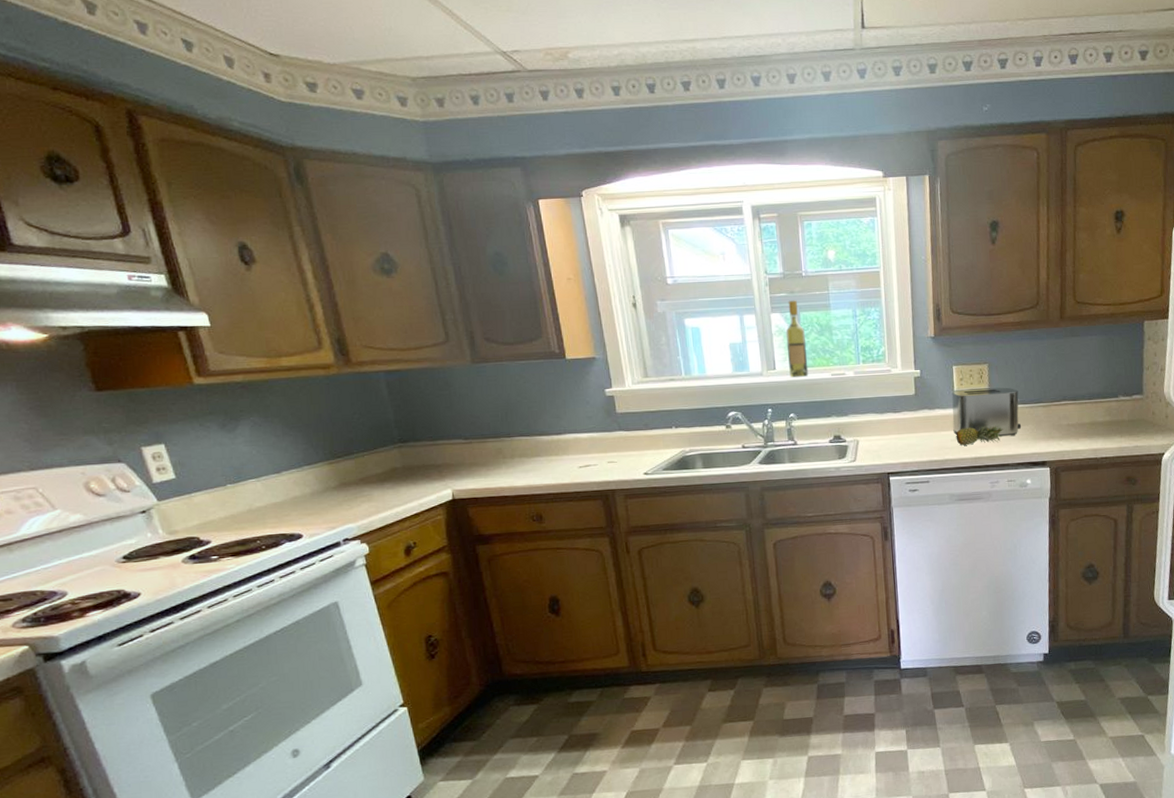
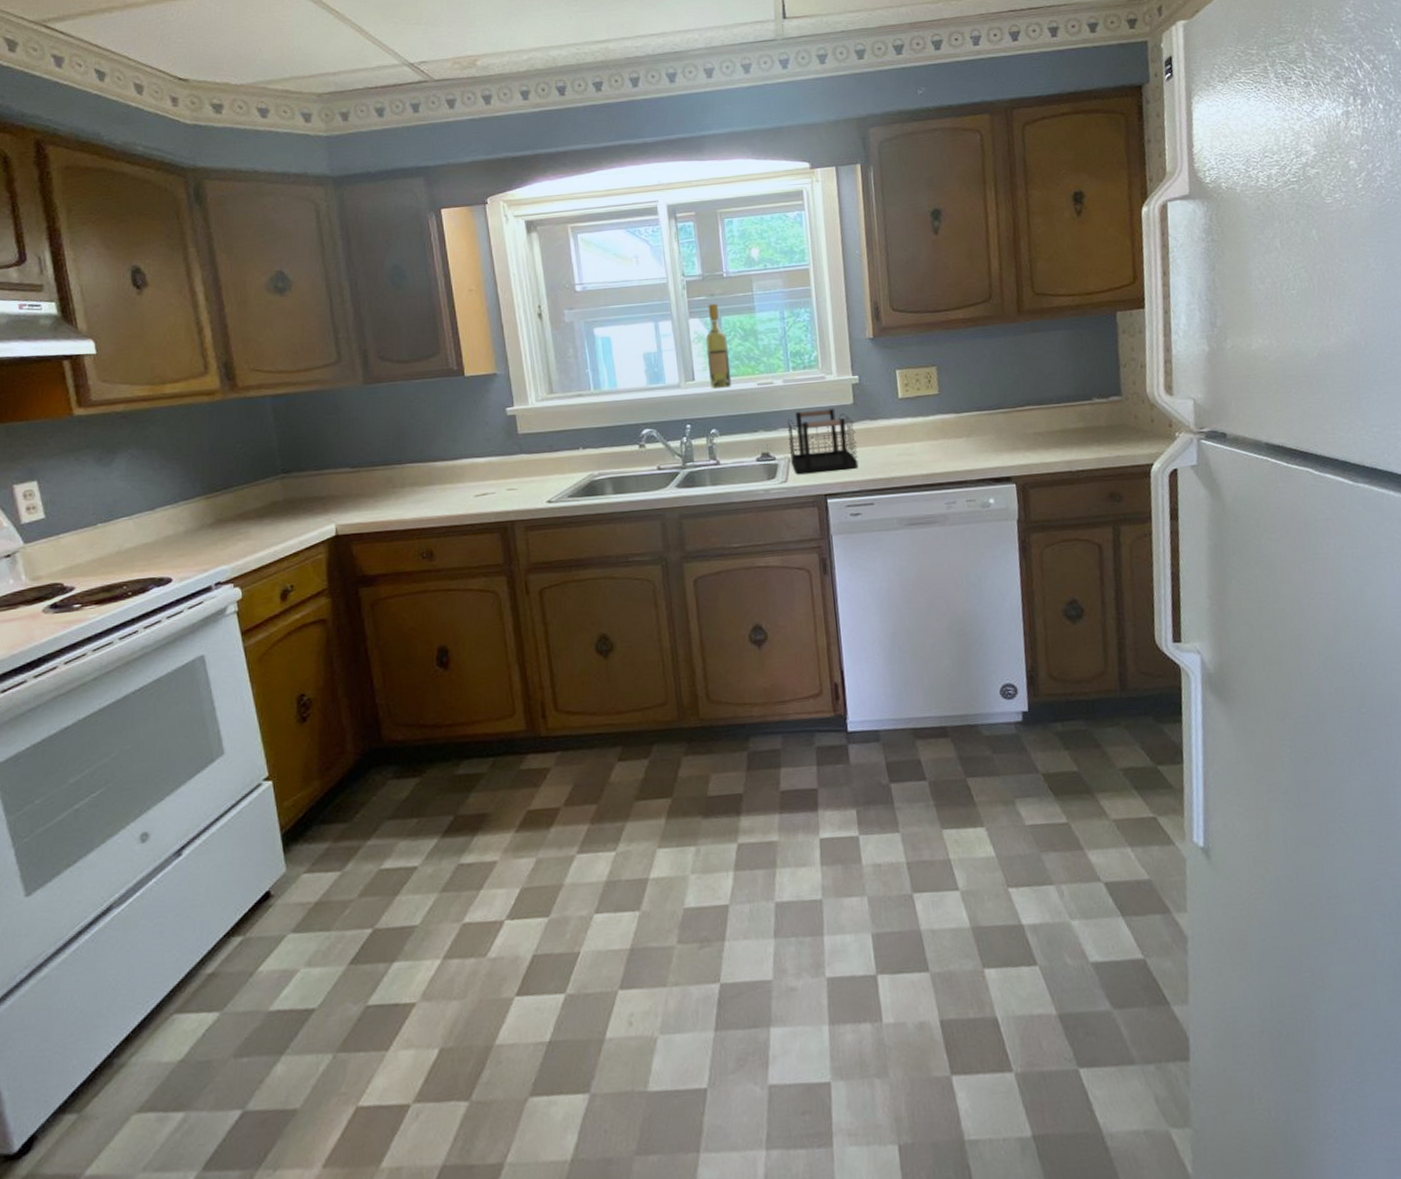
dish rack: none [856,398,917,455] -> present [787,408,859,474]
toaster: present [952,387,1022,437] -> none [896,392,980,449]
fruit: present [956,424,1004,446] -> none [902,435,959,461]

